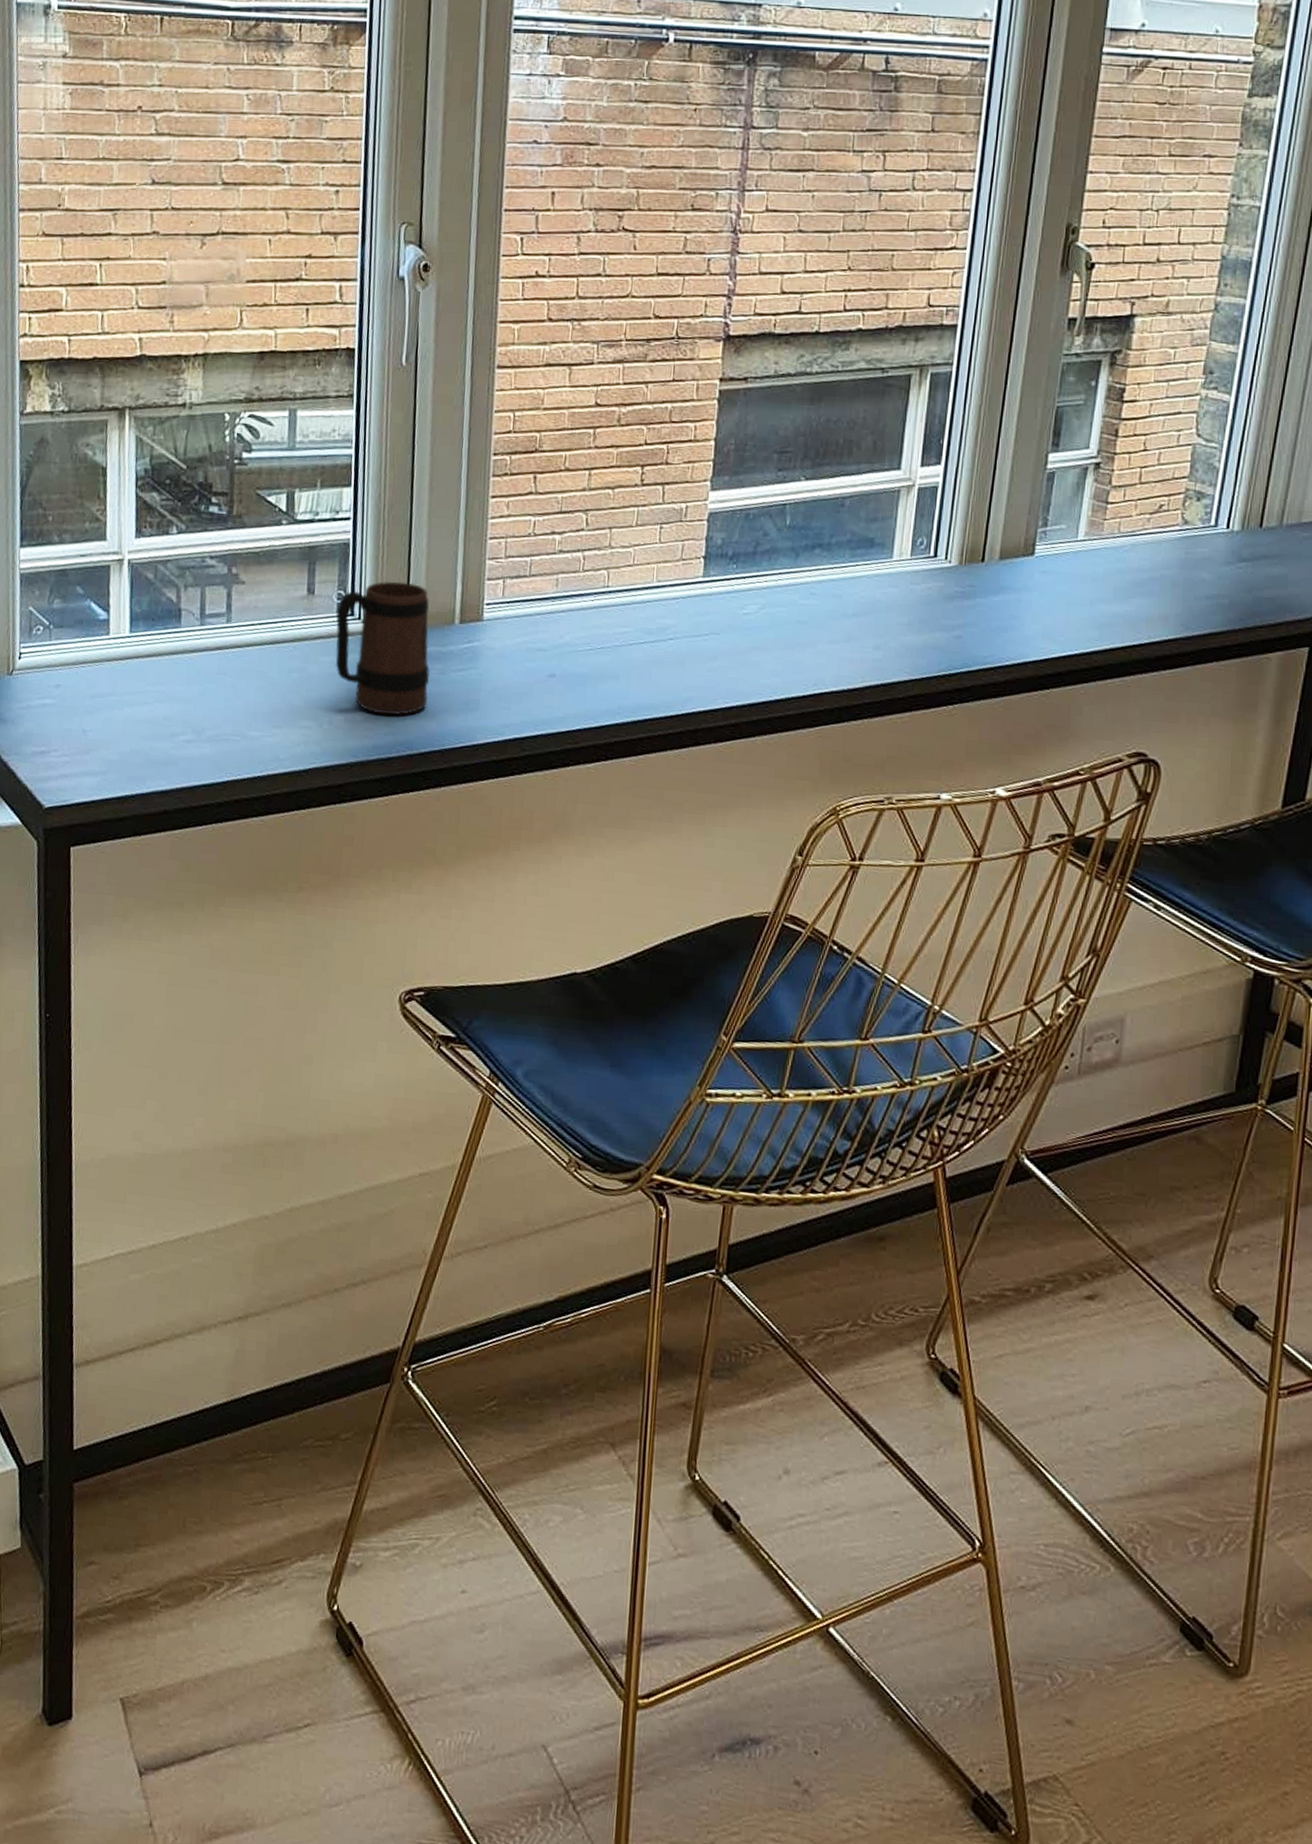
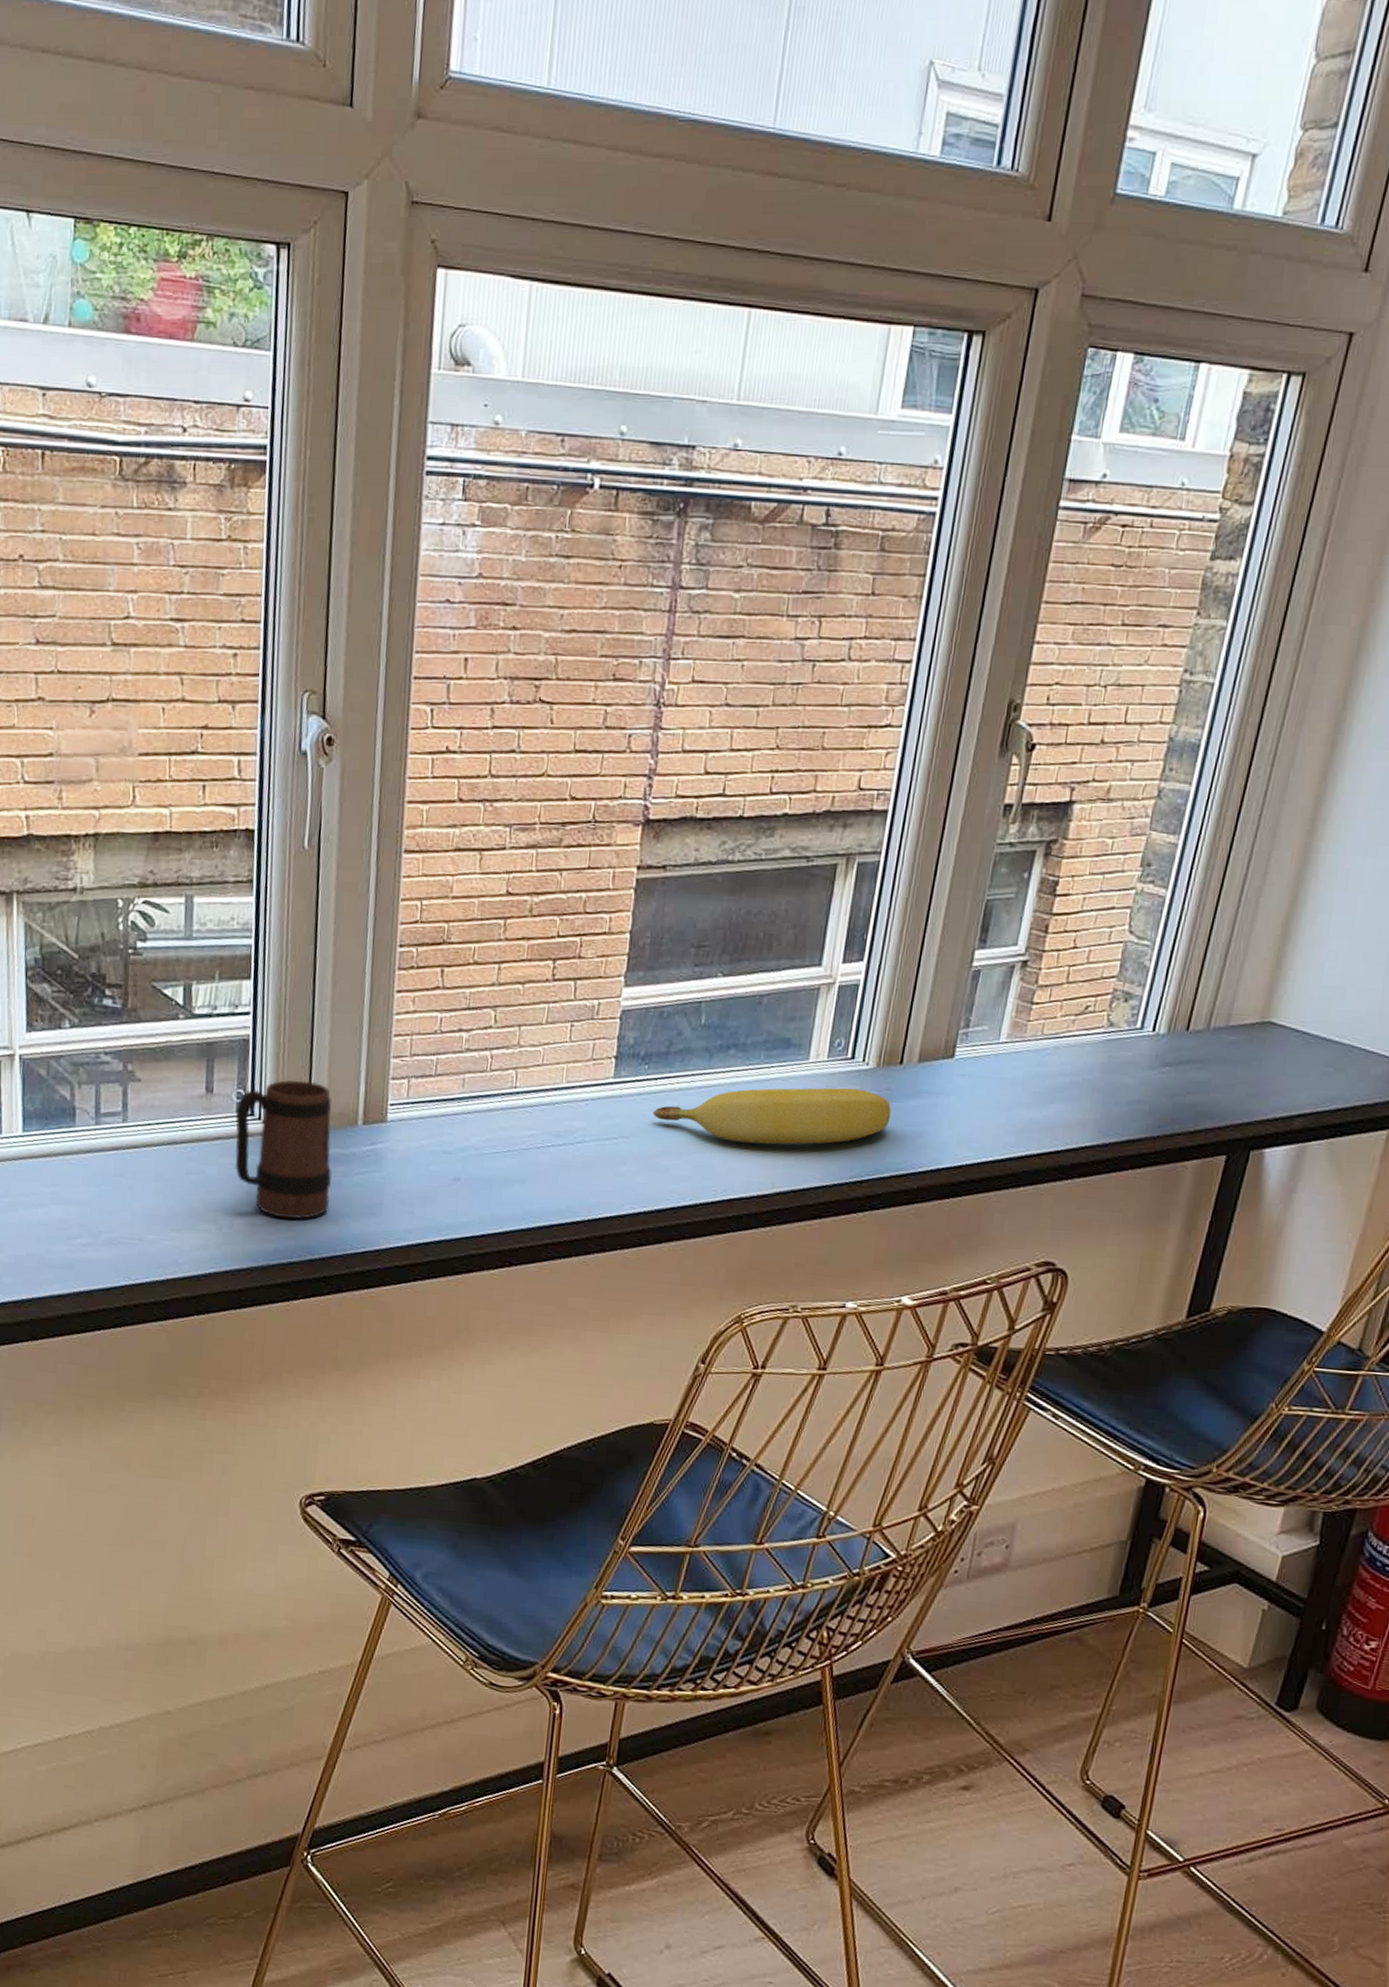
banana: none [742,584,976,640] -> present [652,1087,891,1145]

